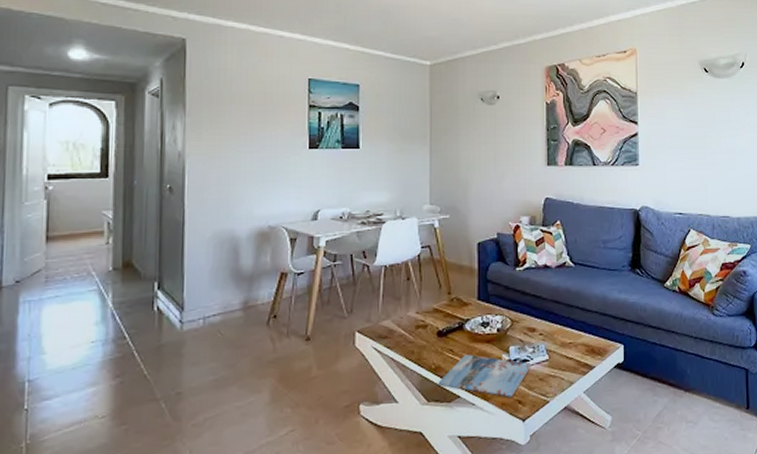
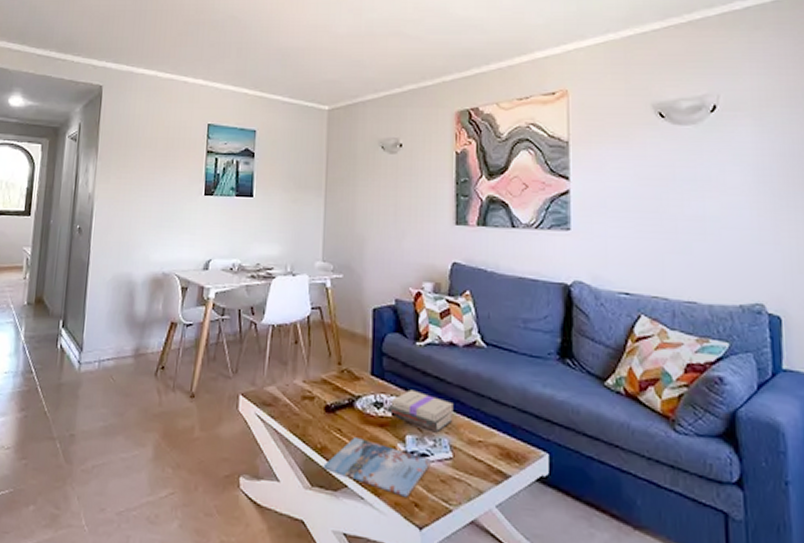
books: none [493,308,549,341] -> present [387,389,454,433]

